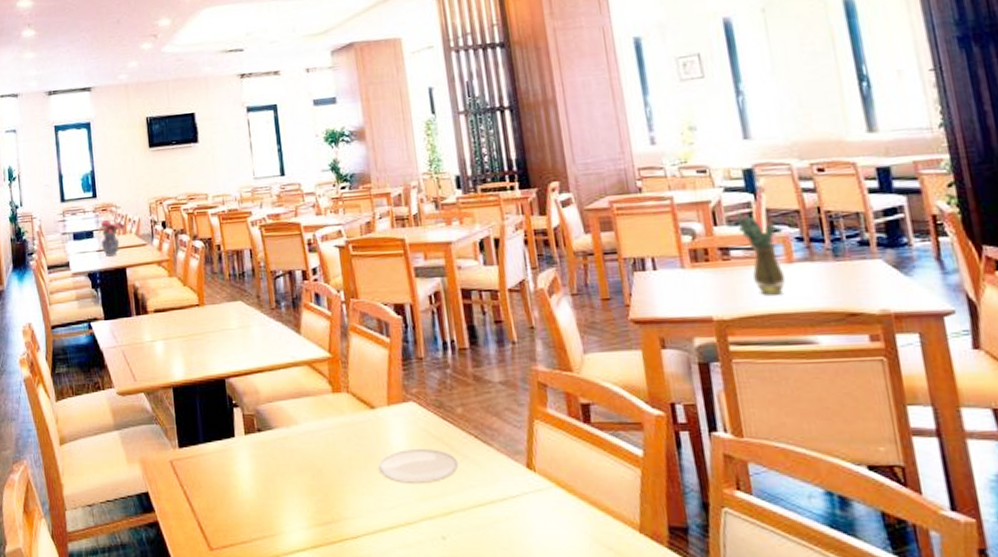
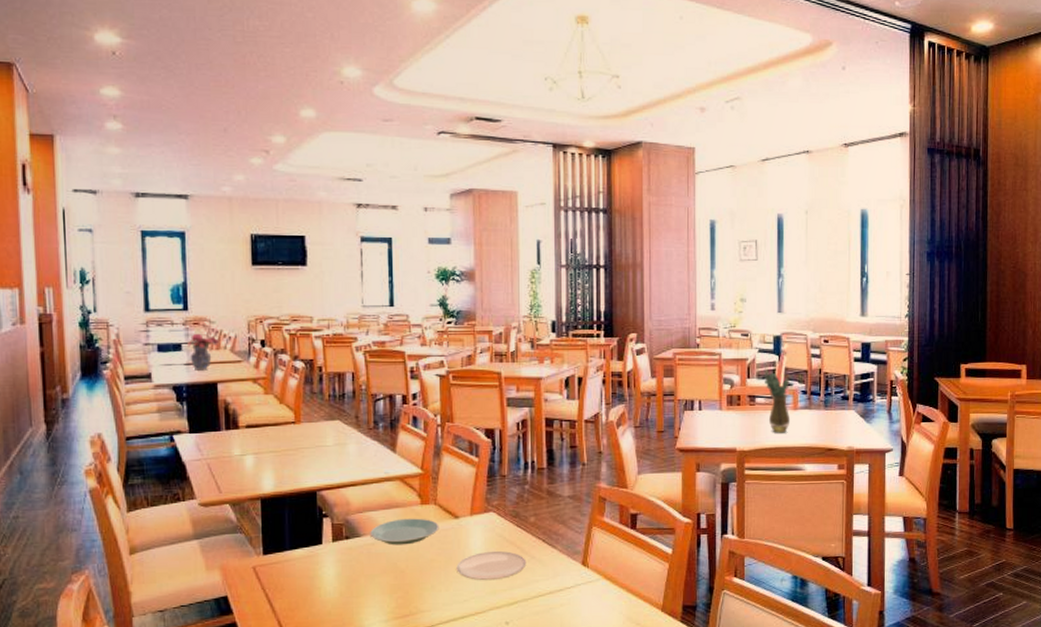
plate: none [282,408,355,440] -> present [370,518,439,545]

